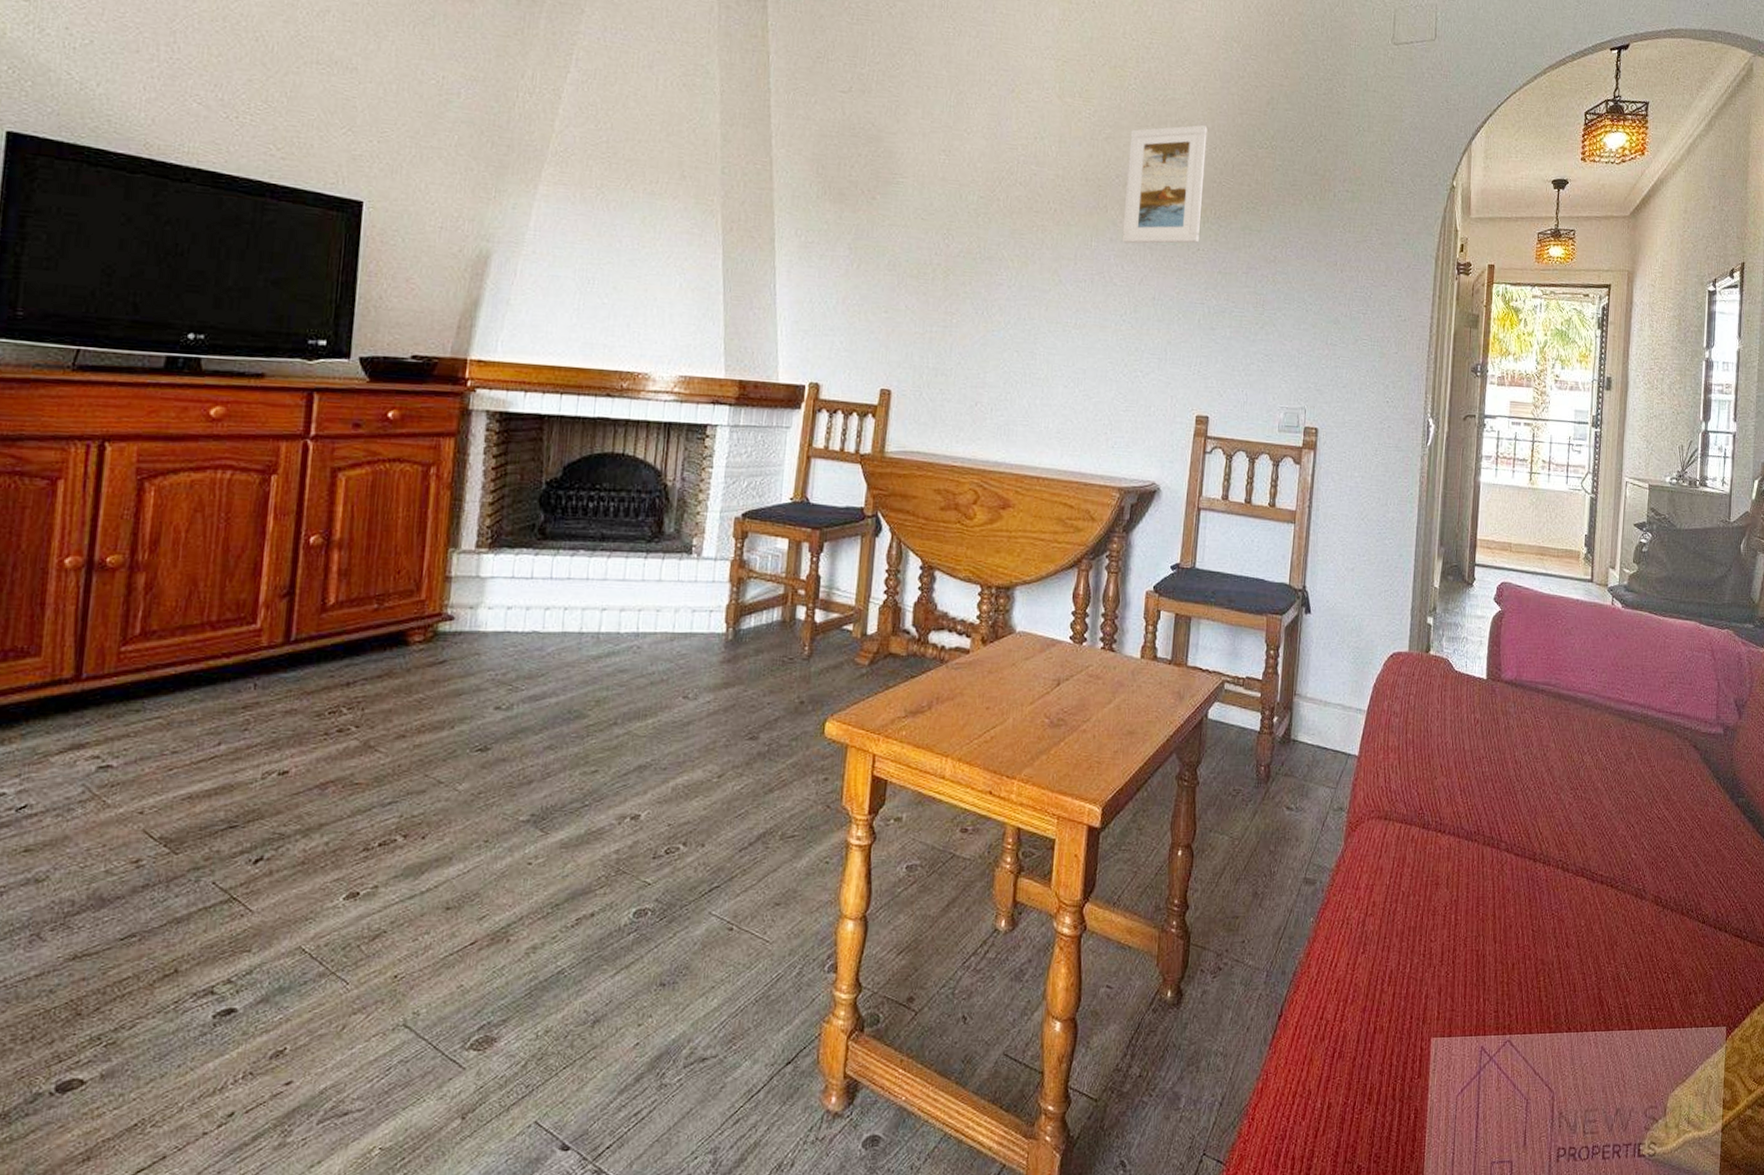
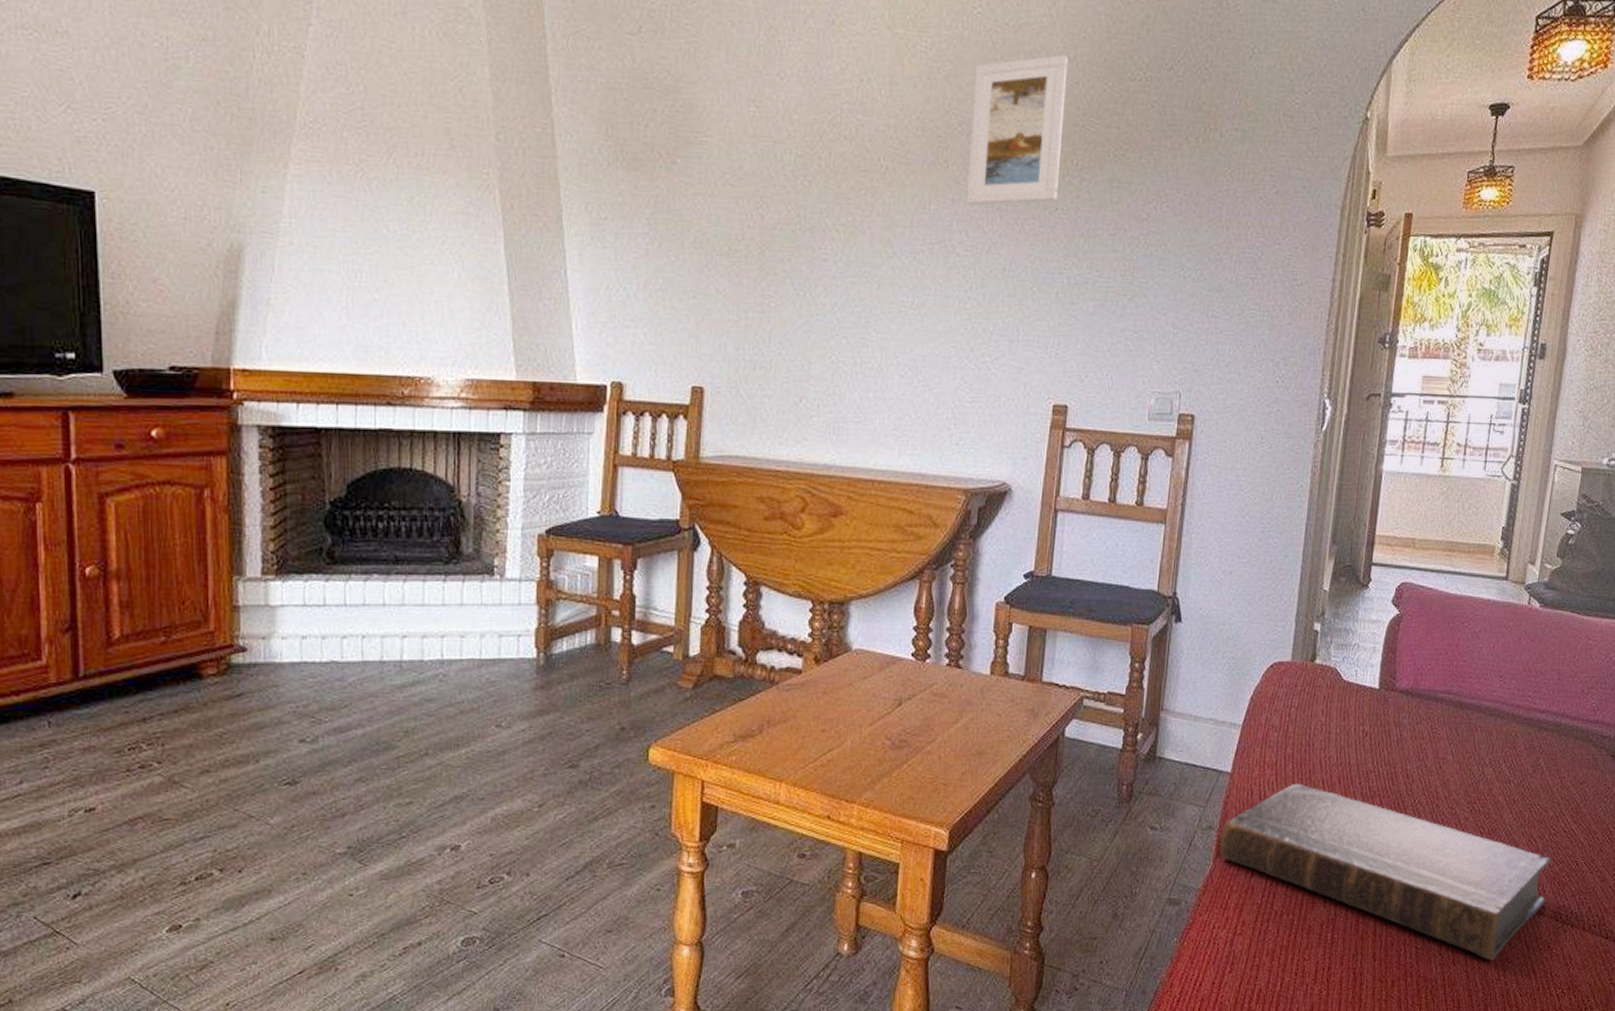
book: none [1350,767,1649,945] -> present [1220,783,1552,961]

